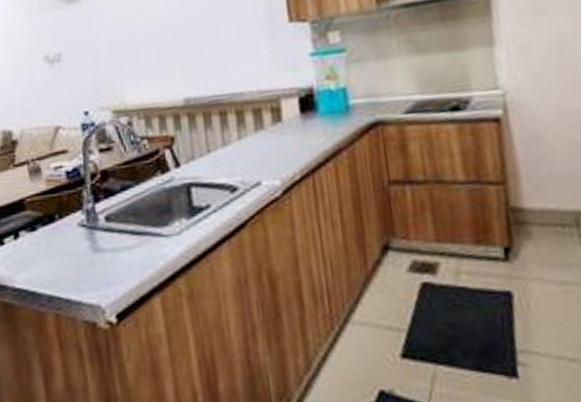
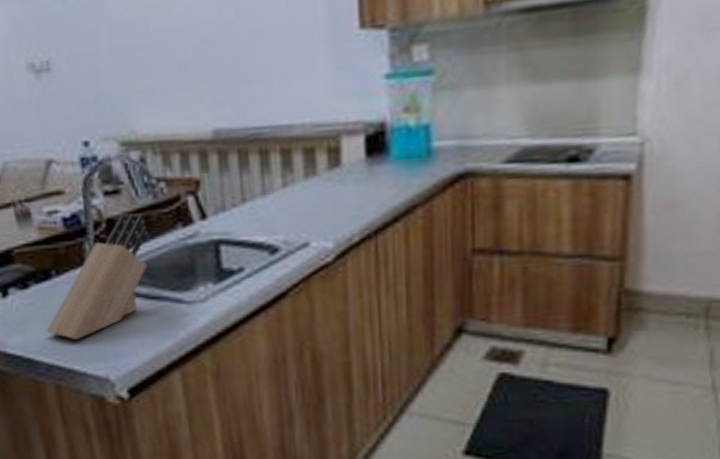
knife block: none [49,165,135,273] -> present [46,213,149,340]

